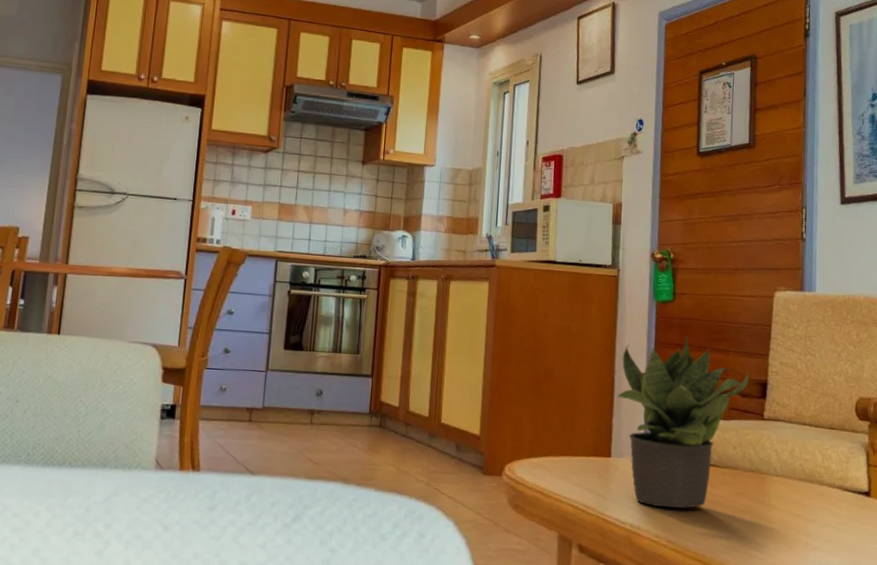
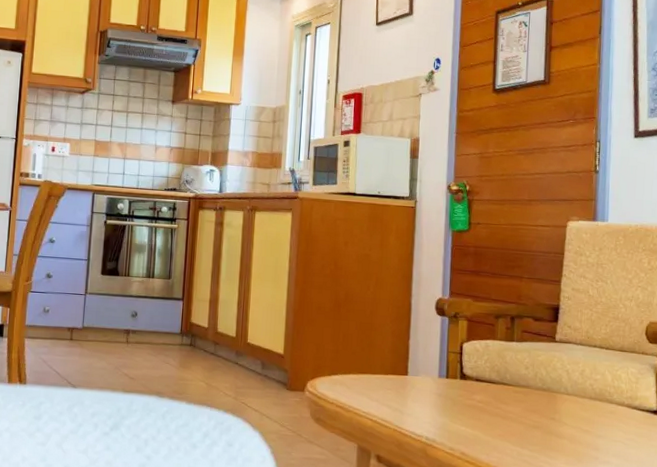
potted plant: present [617,335,749,509] -> none [414,263,542,424]

